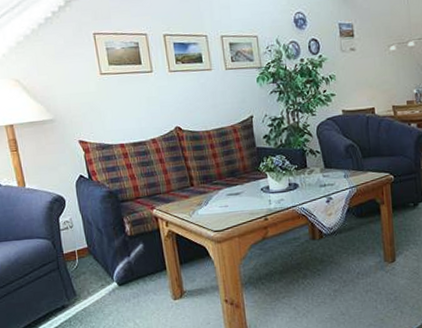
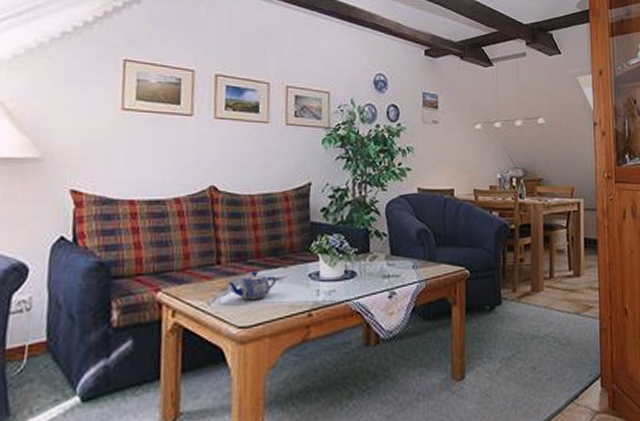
teapot: none [201,189,237,211] -> present [227,271,277,300]

